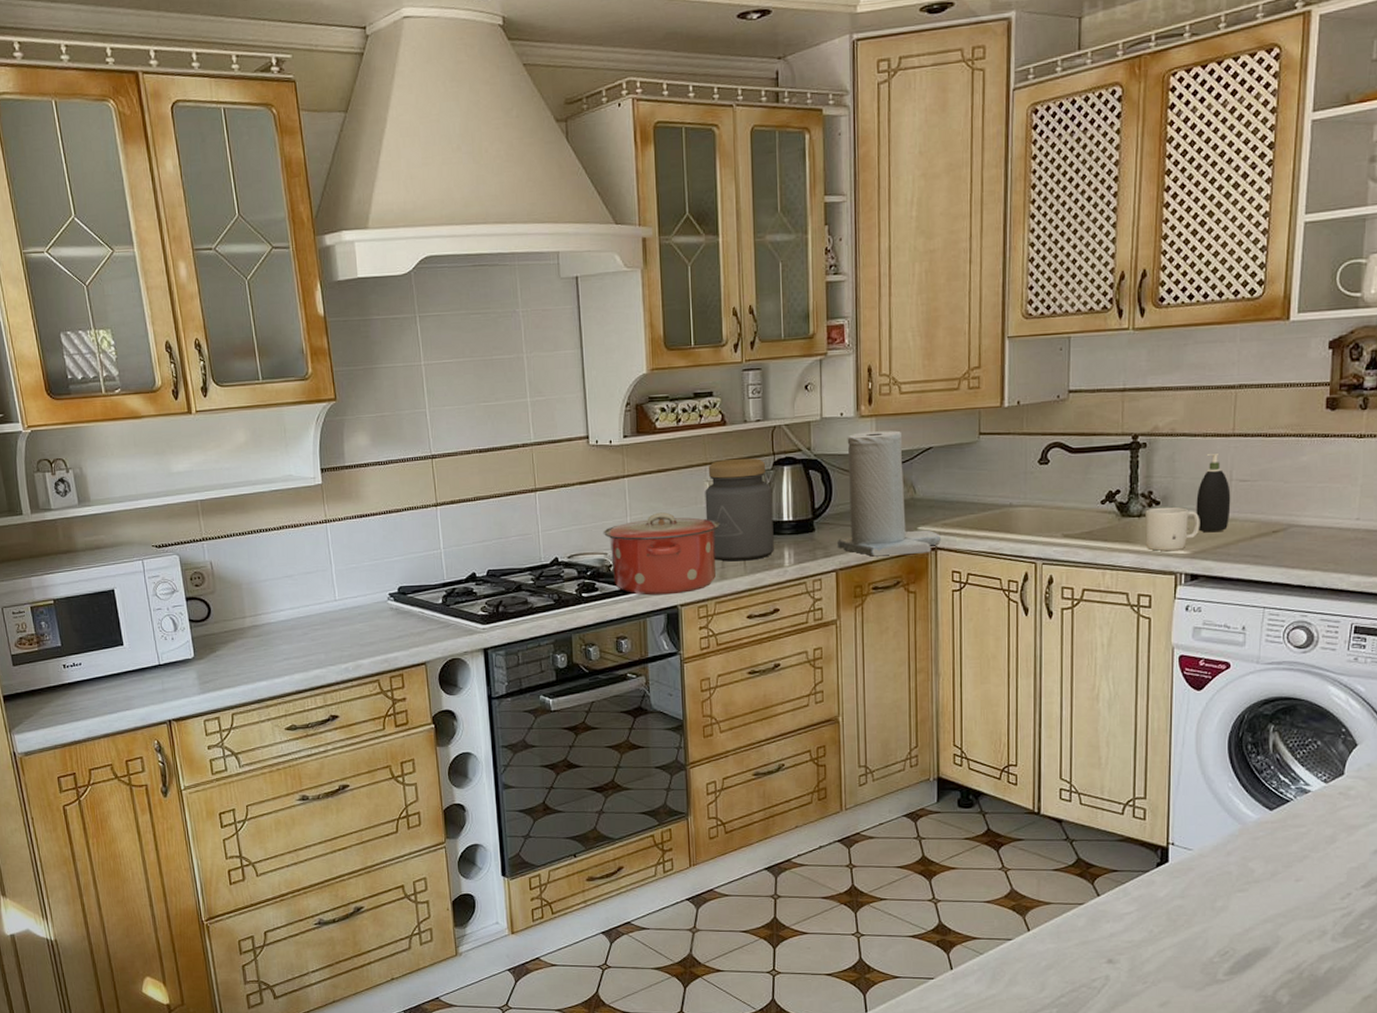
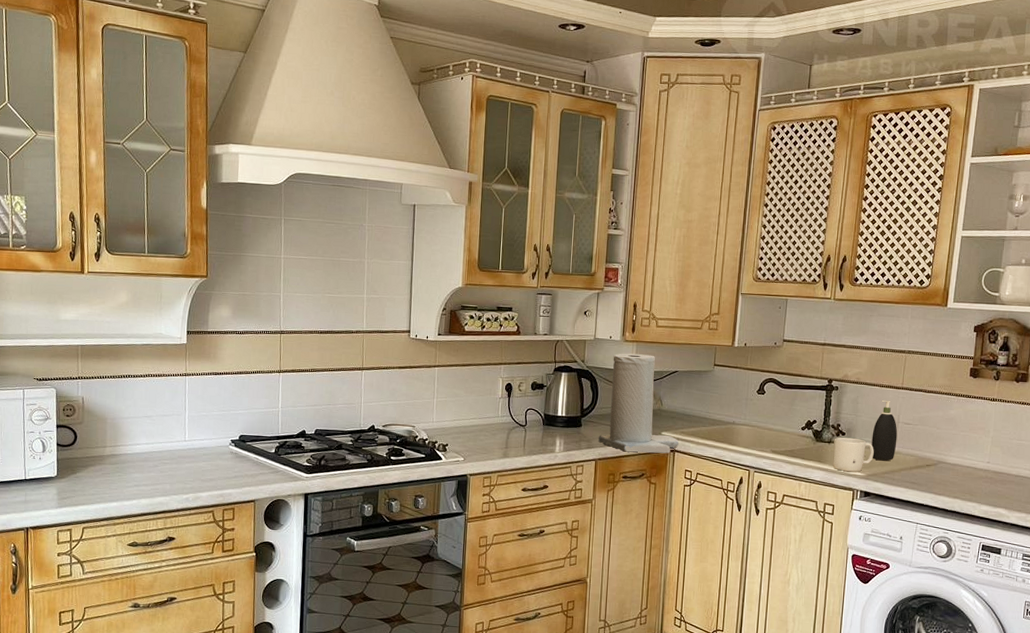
casserole: present [603,512,721,596] -> none [413,398,509,466]
jar: present [705,458,774,562] -> none [497,362,551,445]

